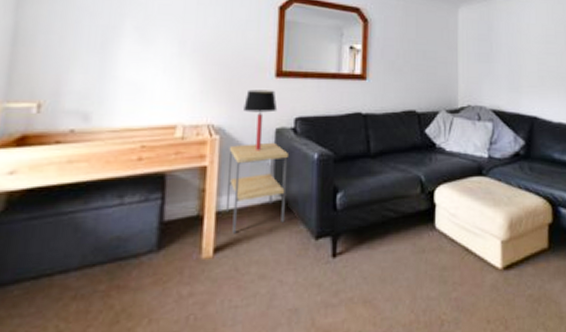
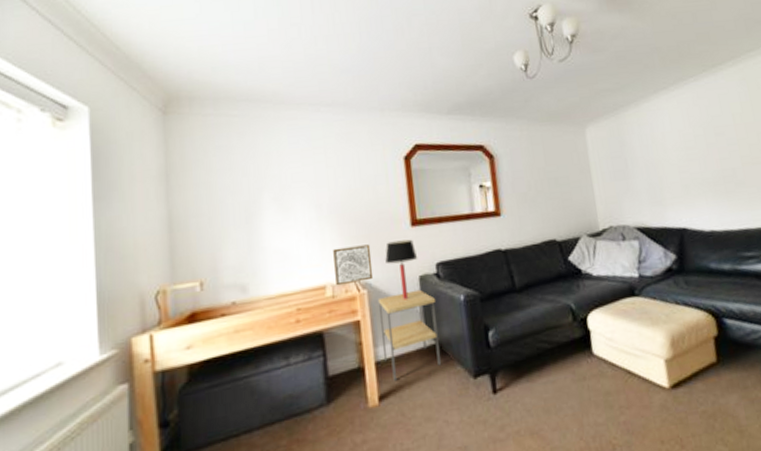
wall art: none [188,88,231,128] -> present [333,244,374,286]

